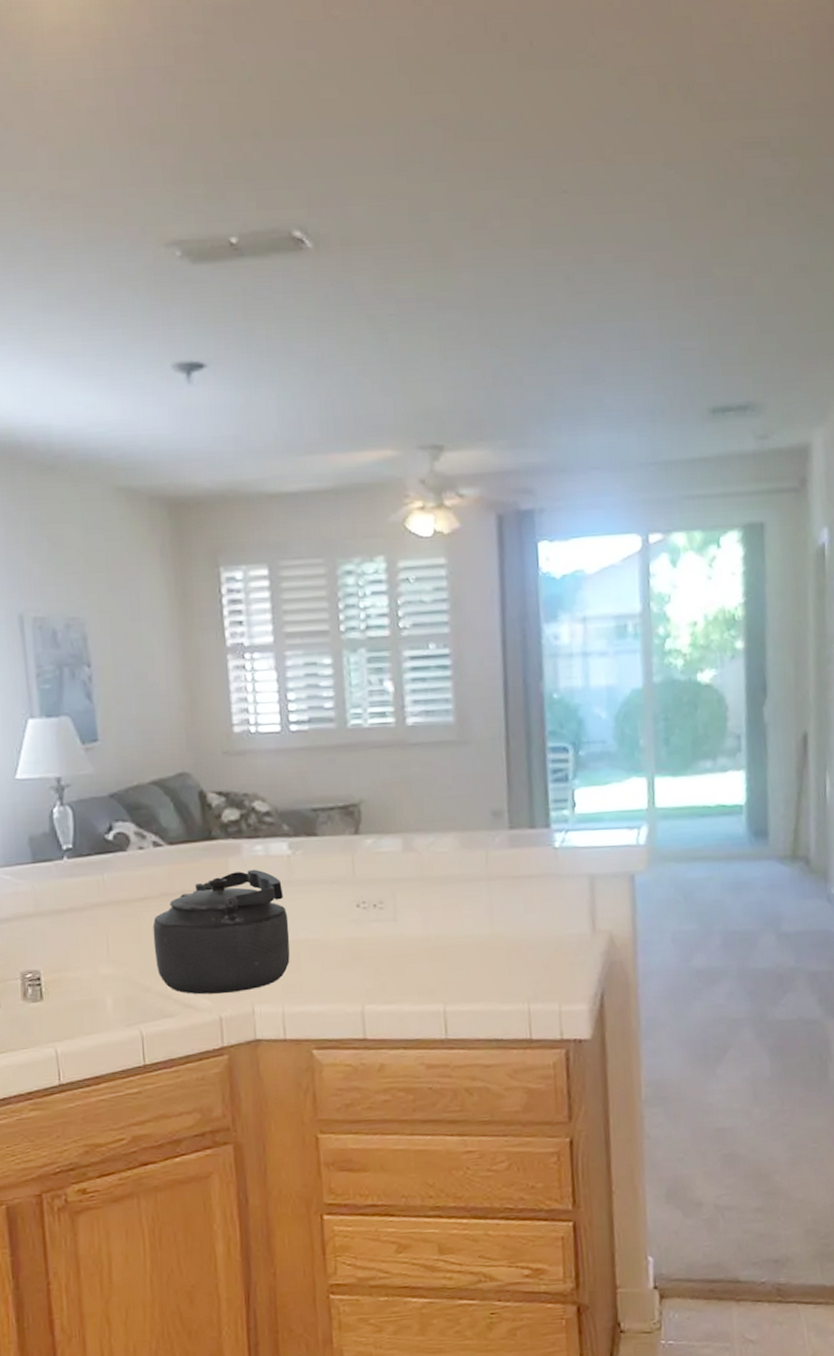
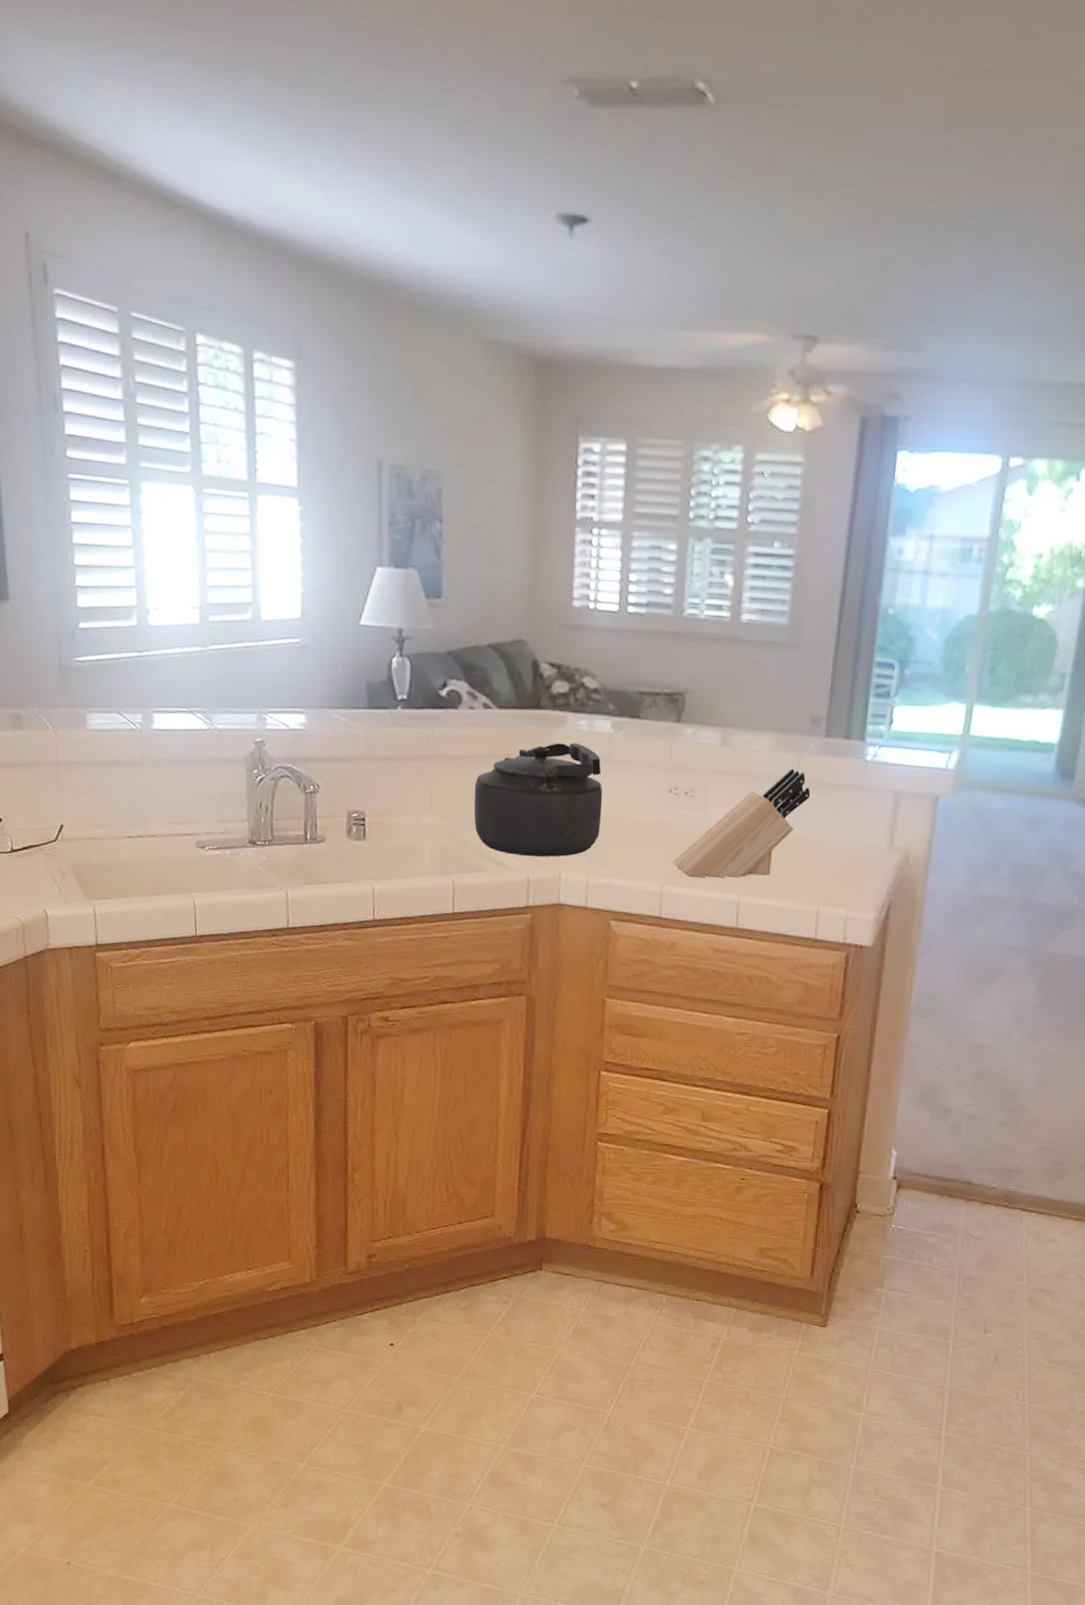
knife block: none [371,865,503,993] -> present [673,768,811,878]

